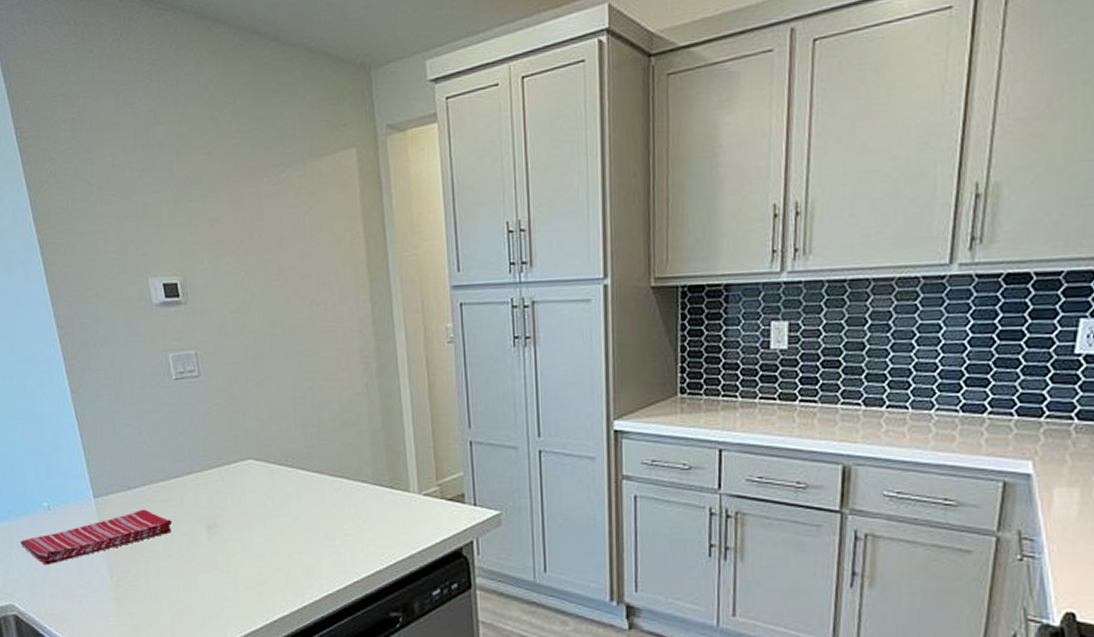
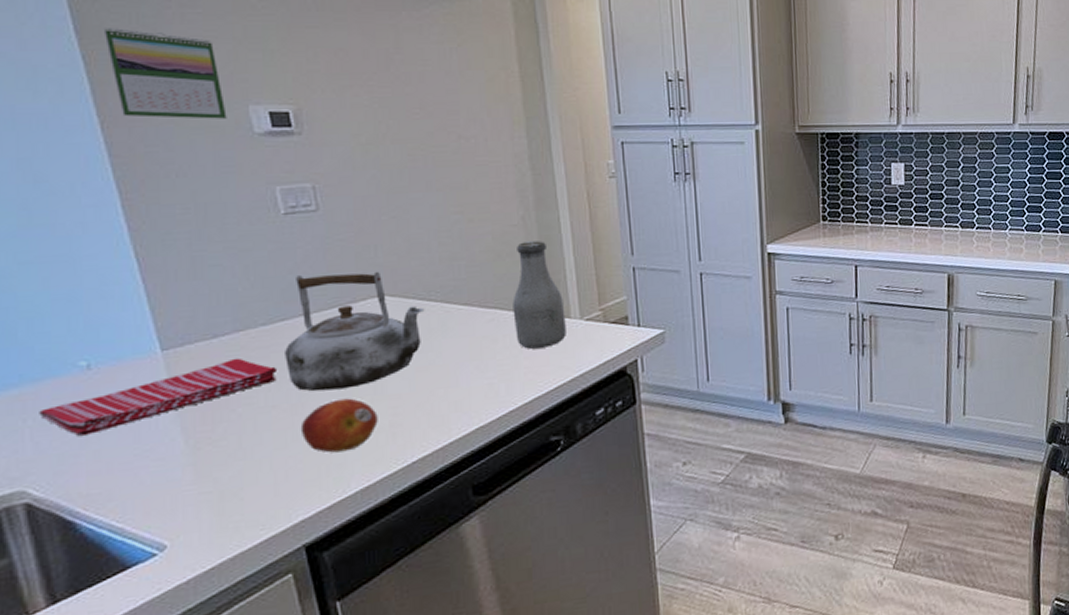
calendar: none [50,214,134,293] -> present [103,28,227,119]
kettle: none [176,436,283,545] -> present [283,272,425,392]
fruit: none [189,554,247,603] -> present [300,398,378,453]
bottle: none [357,410,405,521] -> present [512,241,566,349]

